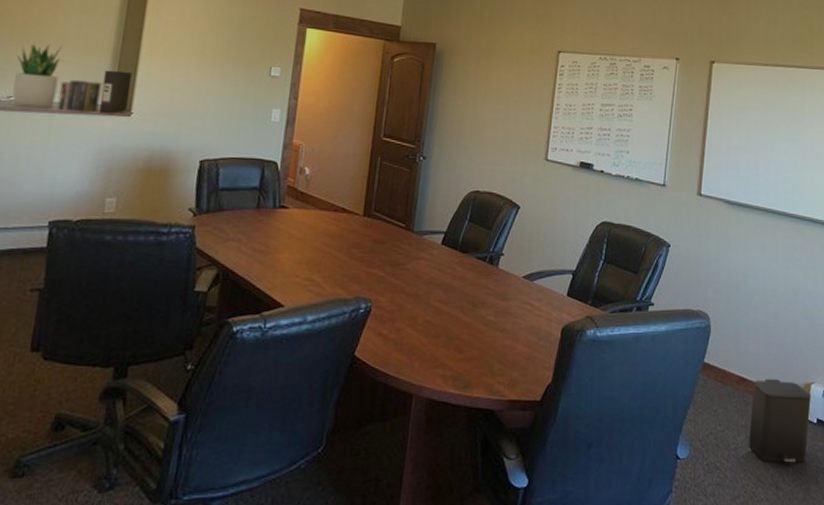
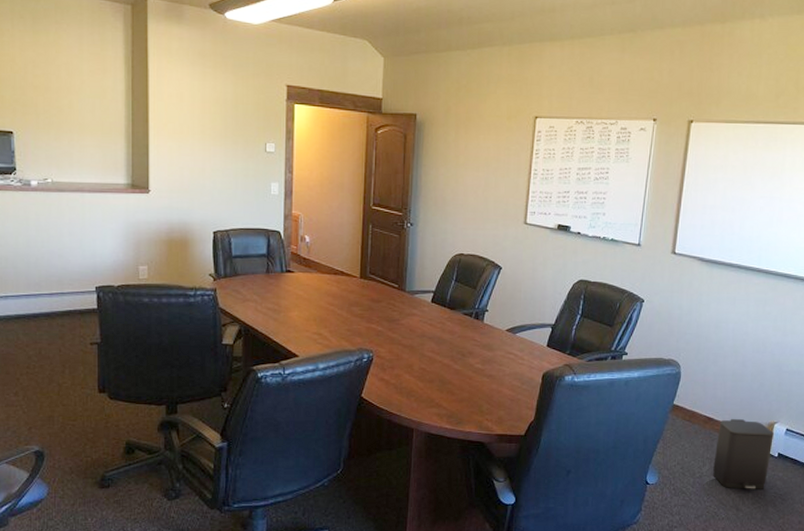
planter: present [12,44,63,110] -> none [45,129,83,190]
books: present [57,79,102,113] -> none [86,161,121,192]
binder: present [99,70,133,115] -> none [121,151,146,192]

